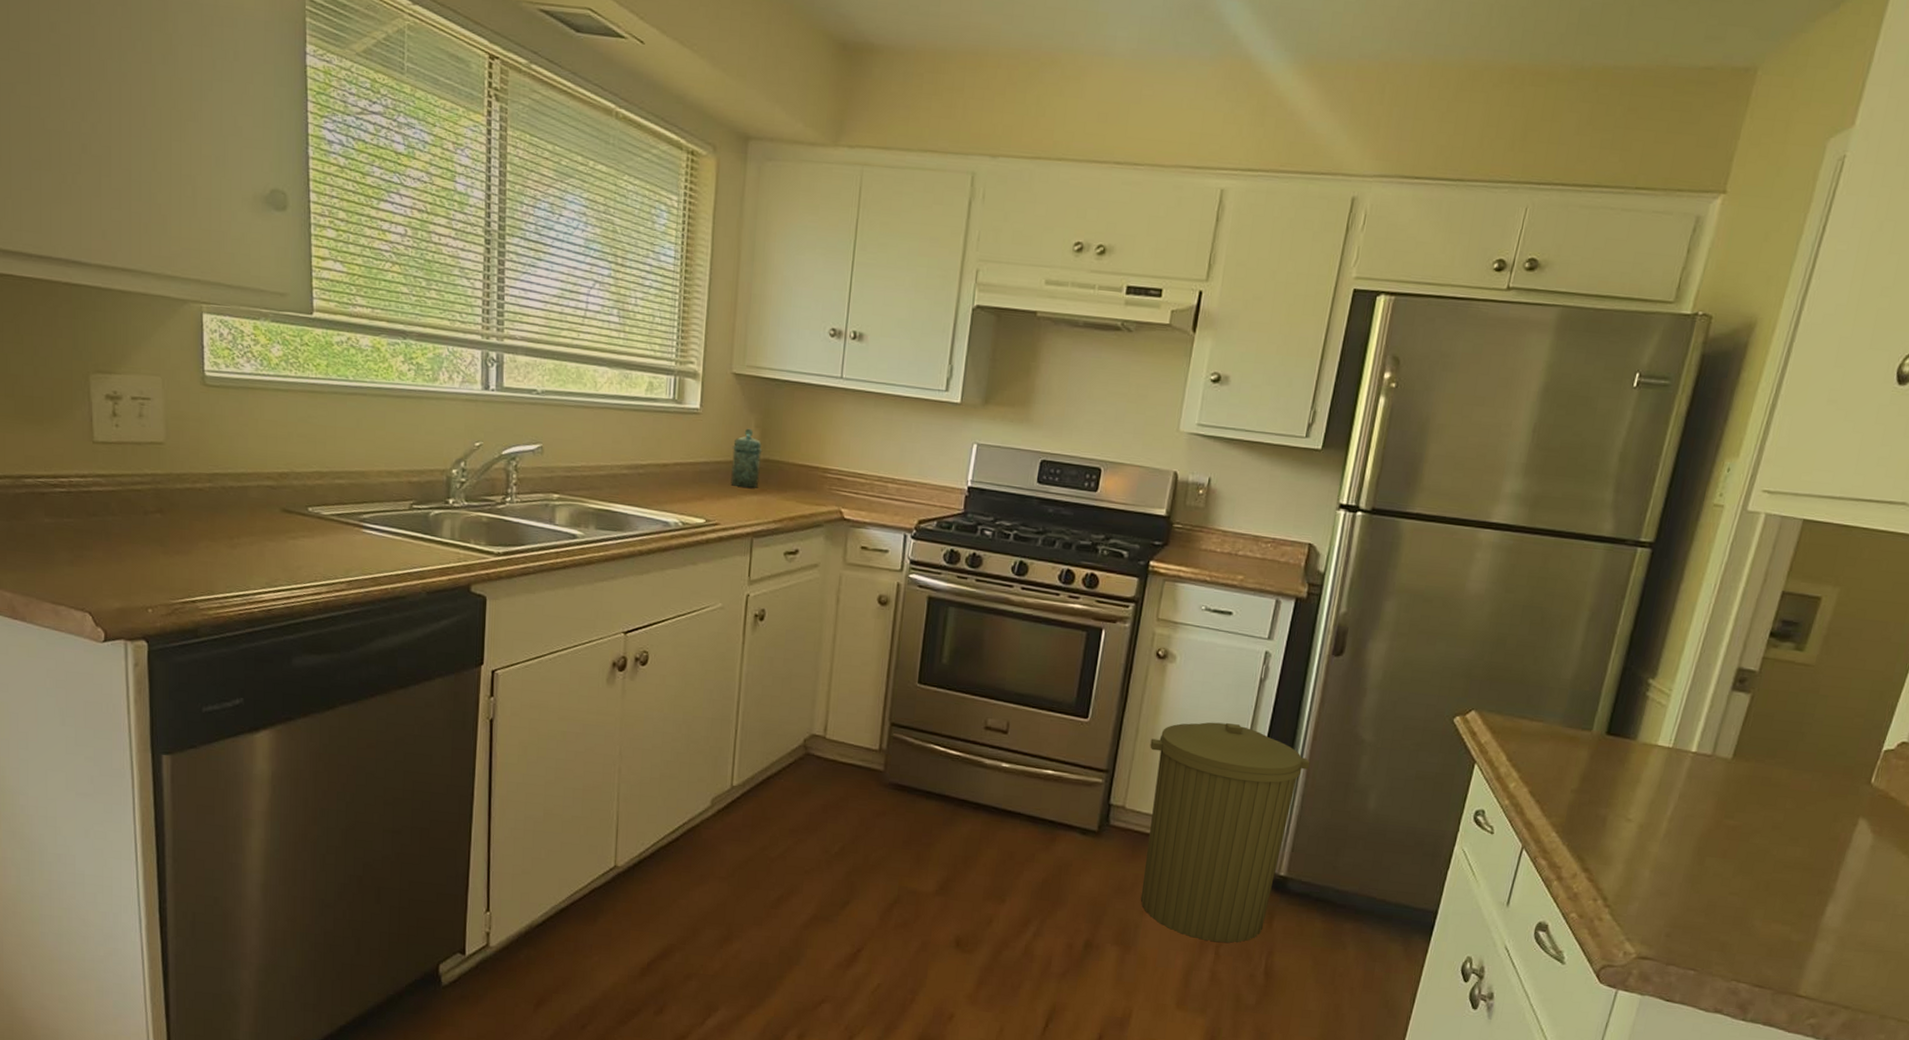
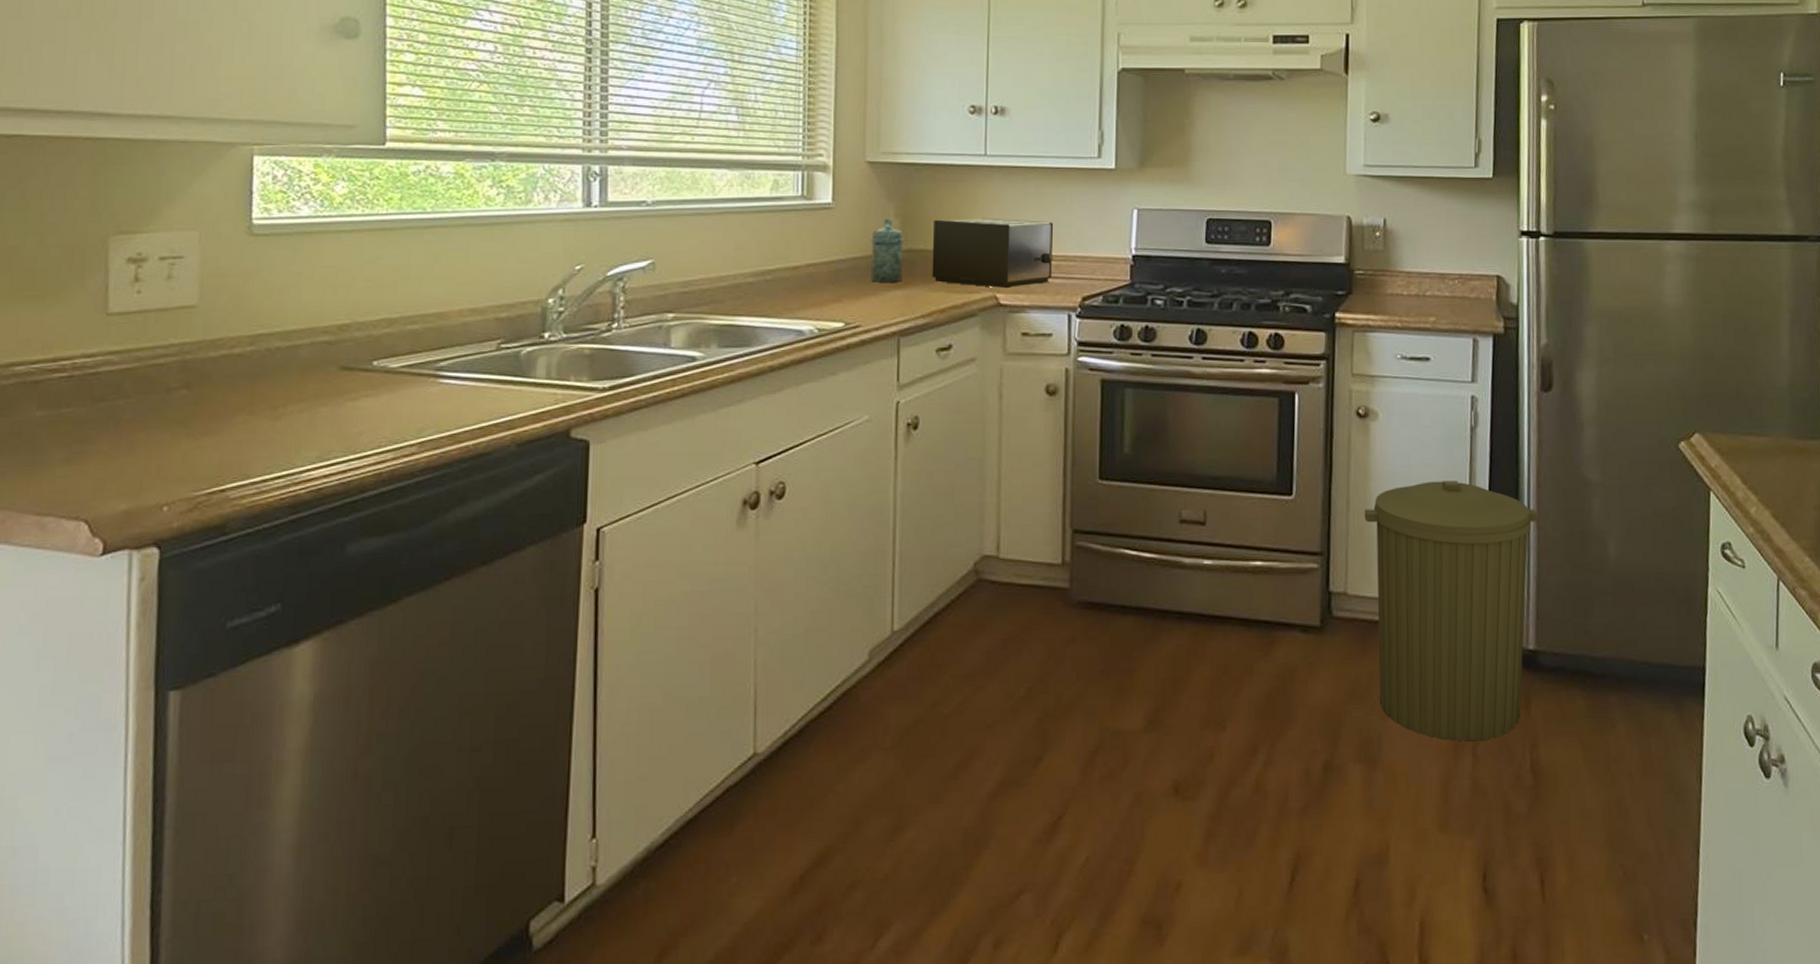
toaster: none [785,434,899,505] -> present [932,217,1054,289]

